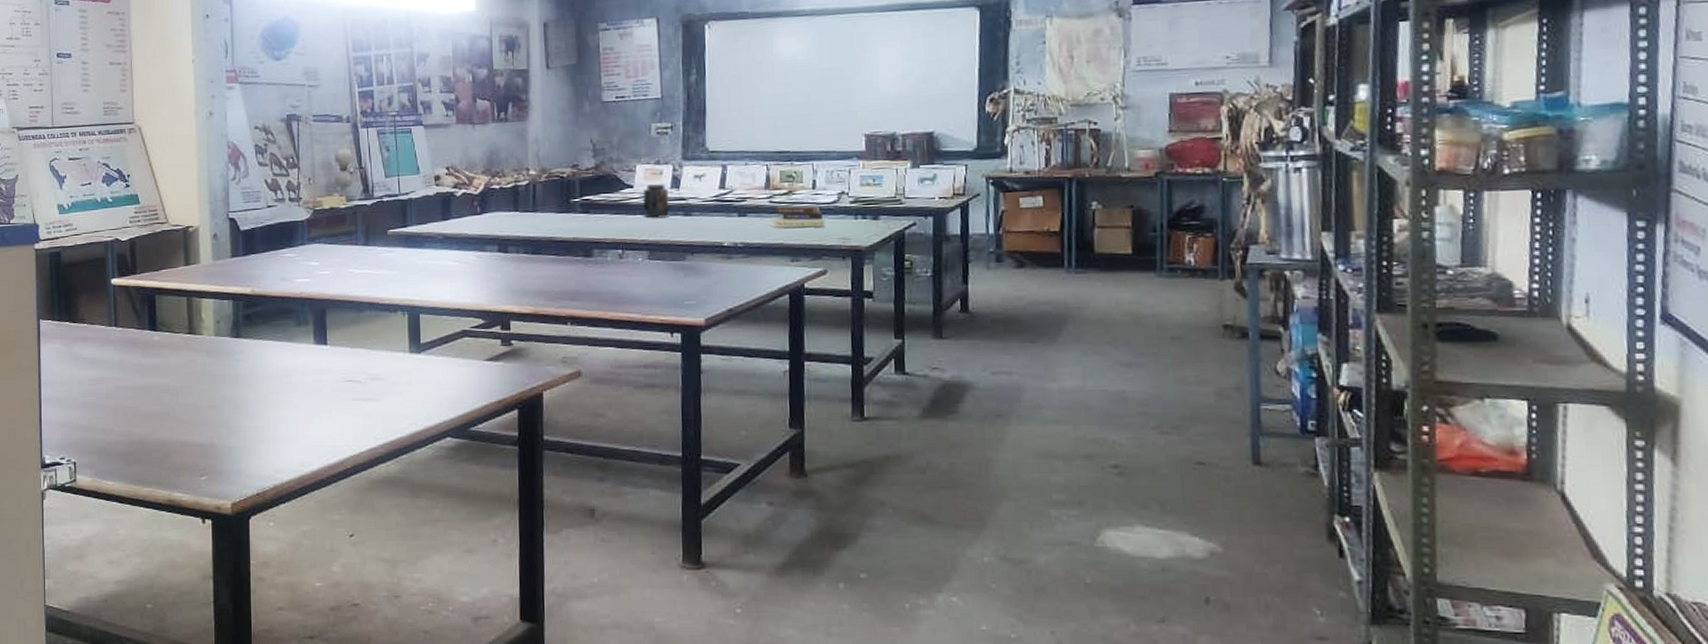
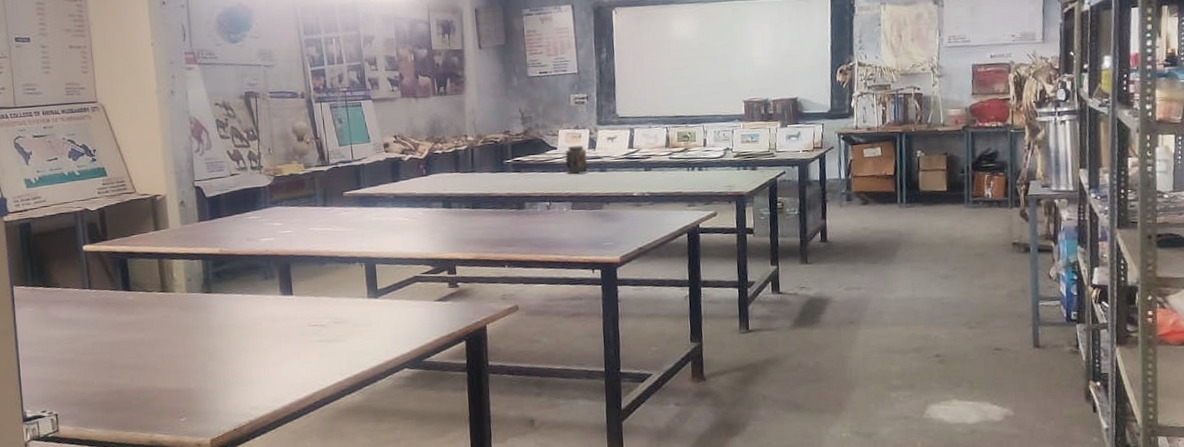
books: present [769,205,826,228] -> none [670,159,715,179]

